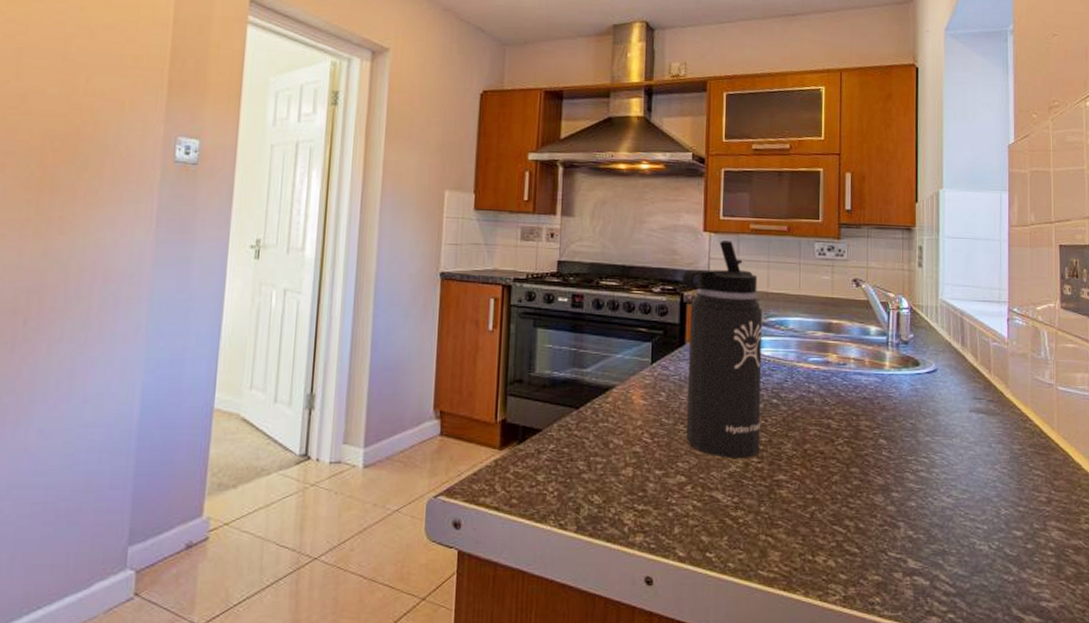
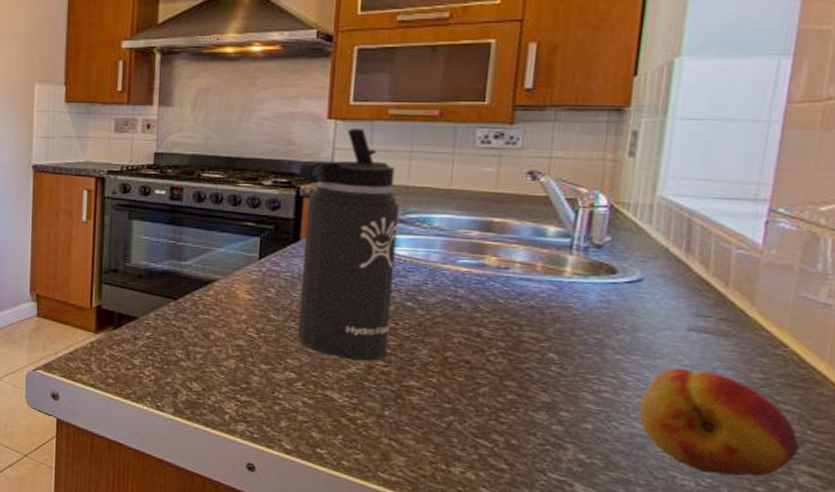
fruit: none [945,445,1049,537] -> present [638,368,800,477]

